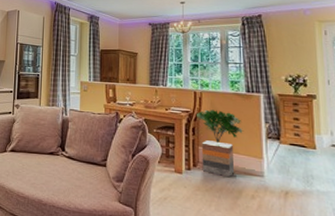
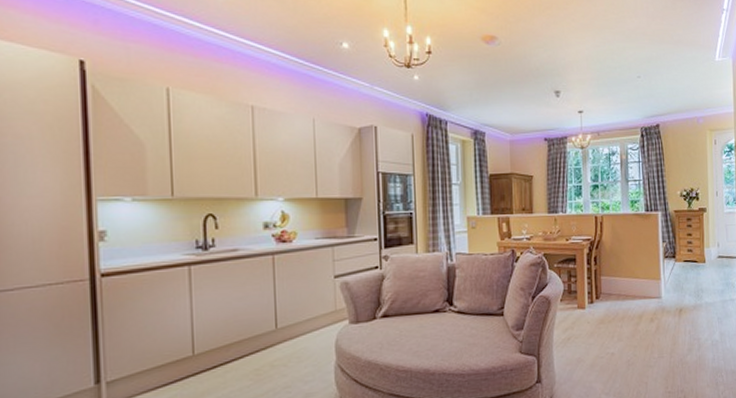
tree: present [196,109,244,178] -> none [597,234,644,305]

